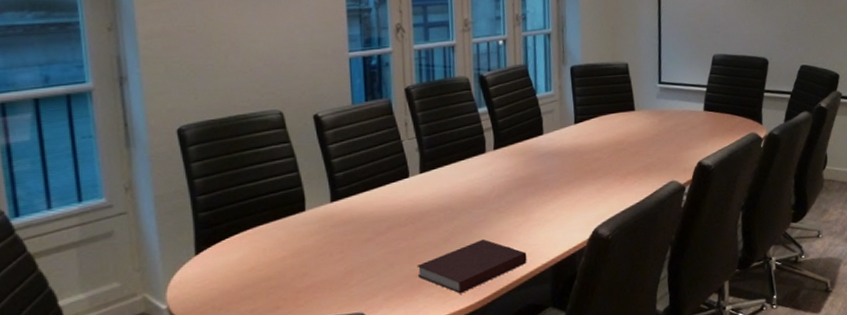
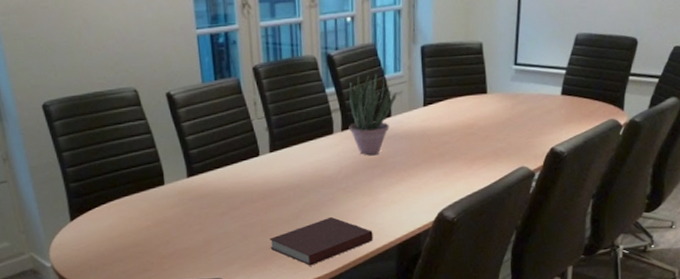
potted plant: none [501,92,548,175] -> present [349,73,397,156]

